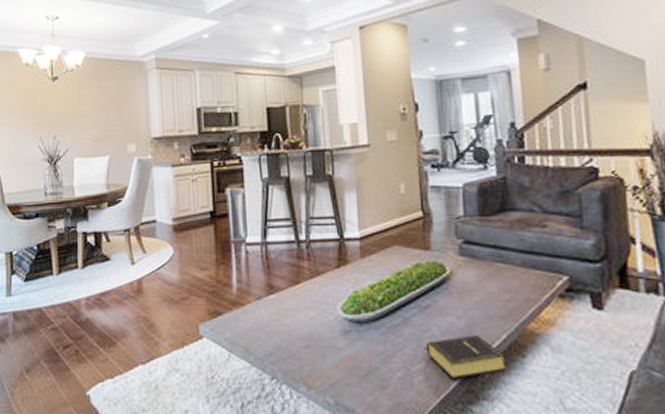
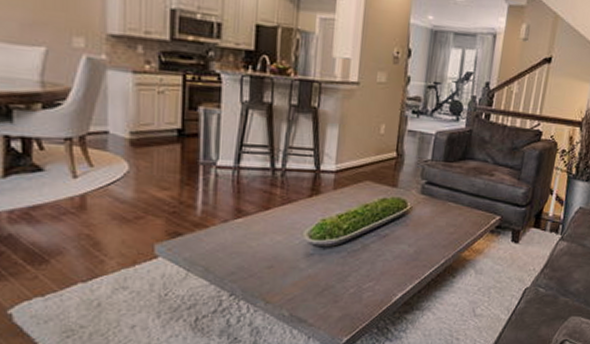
book: present [423,335,507,380] -> none [376,260,441,295]

